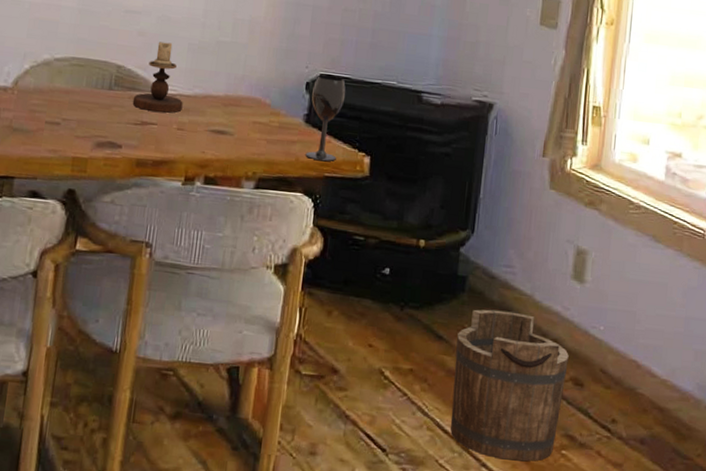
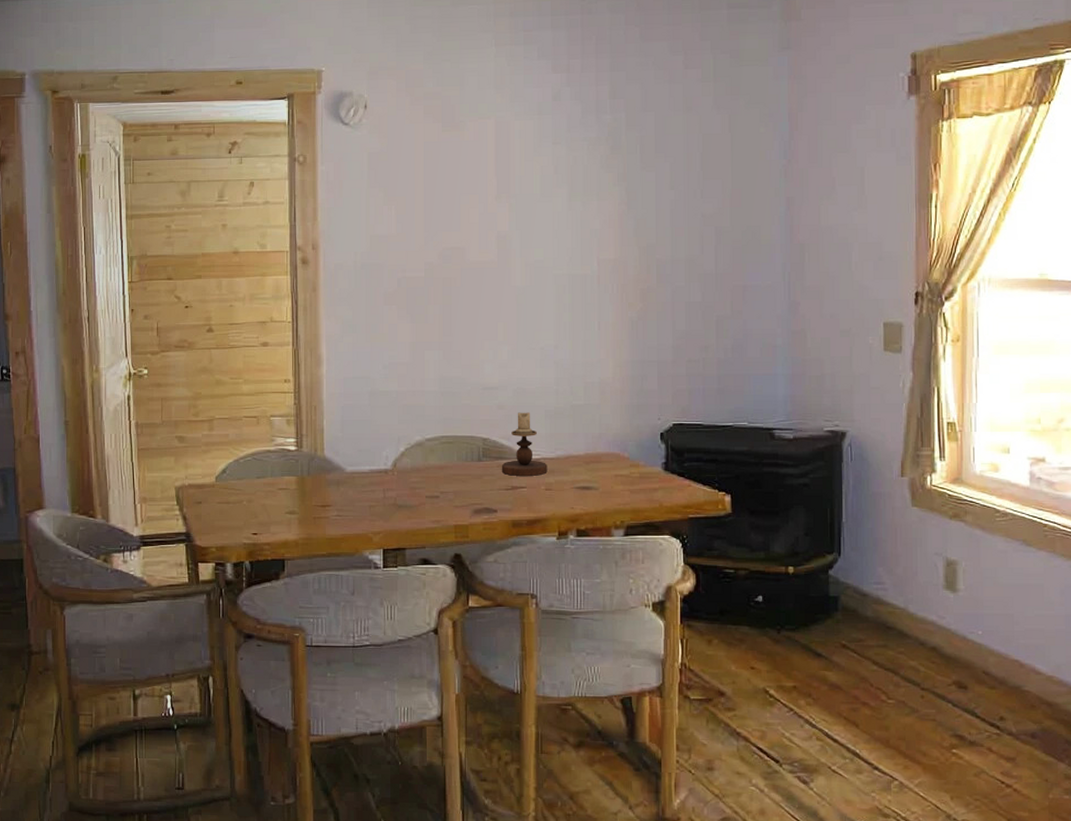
wine glass: present [305,74,346,162] -> none [667,423,700,504]
wooden bucket: present [450,309,569,462] -> none [836,625,949,762]

